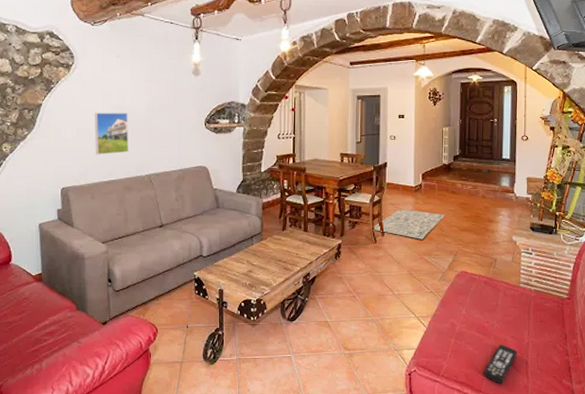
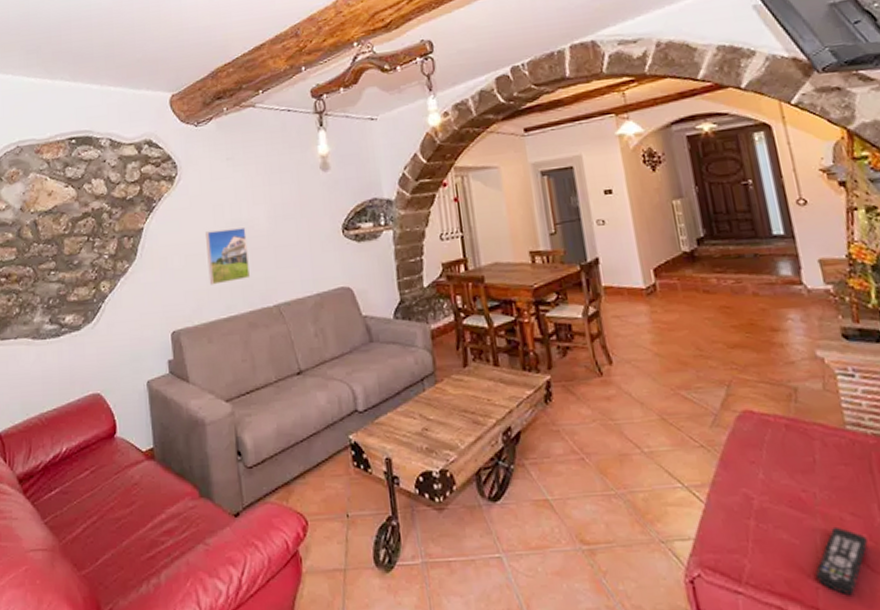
rug: present [372,209,445,239] -> none [592,322,701,366]

